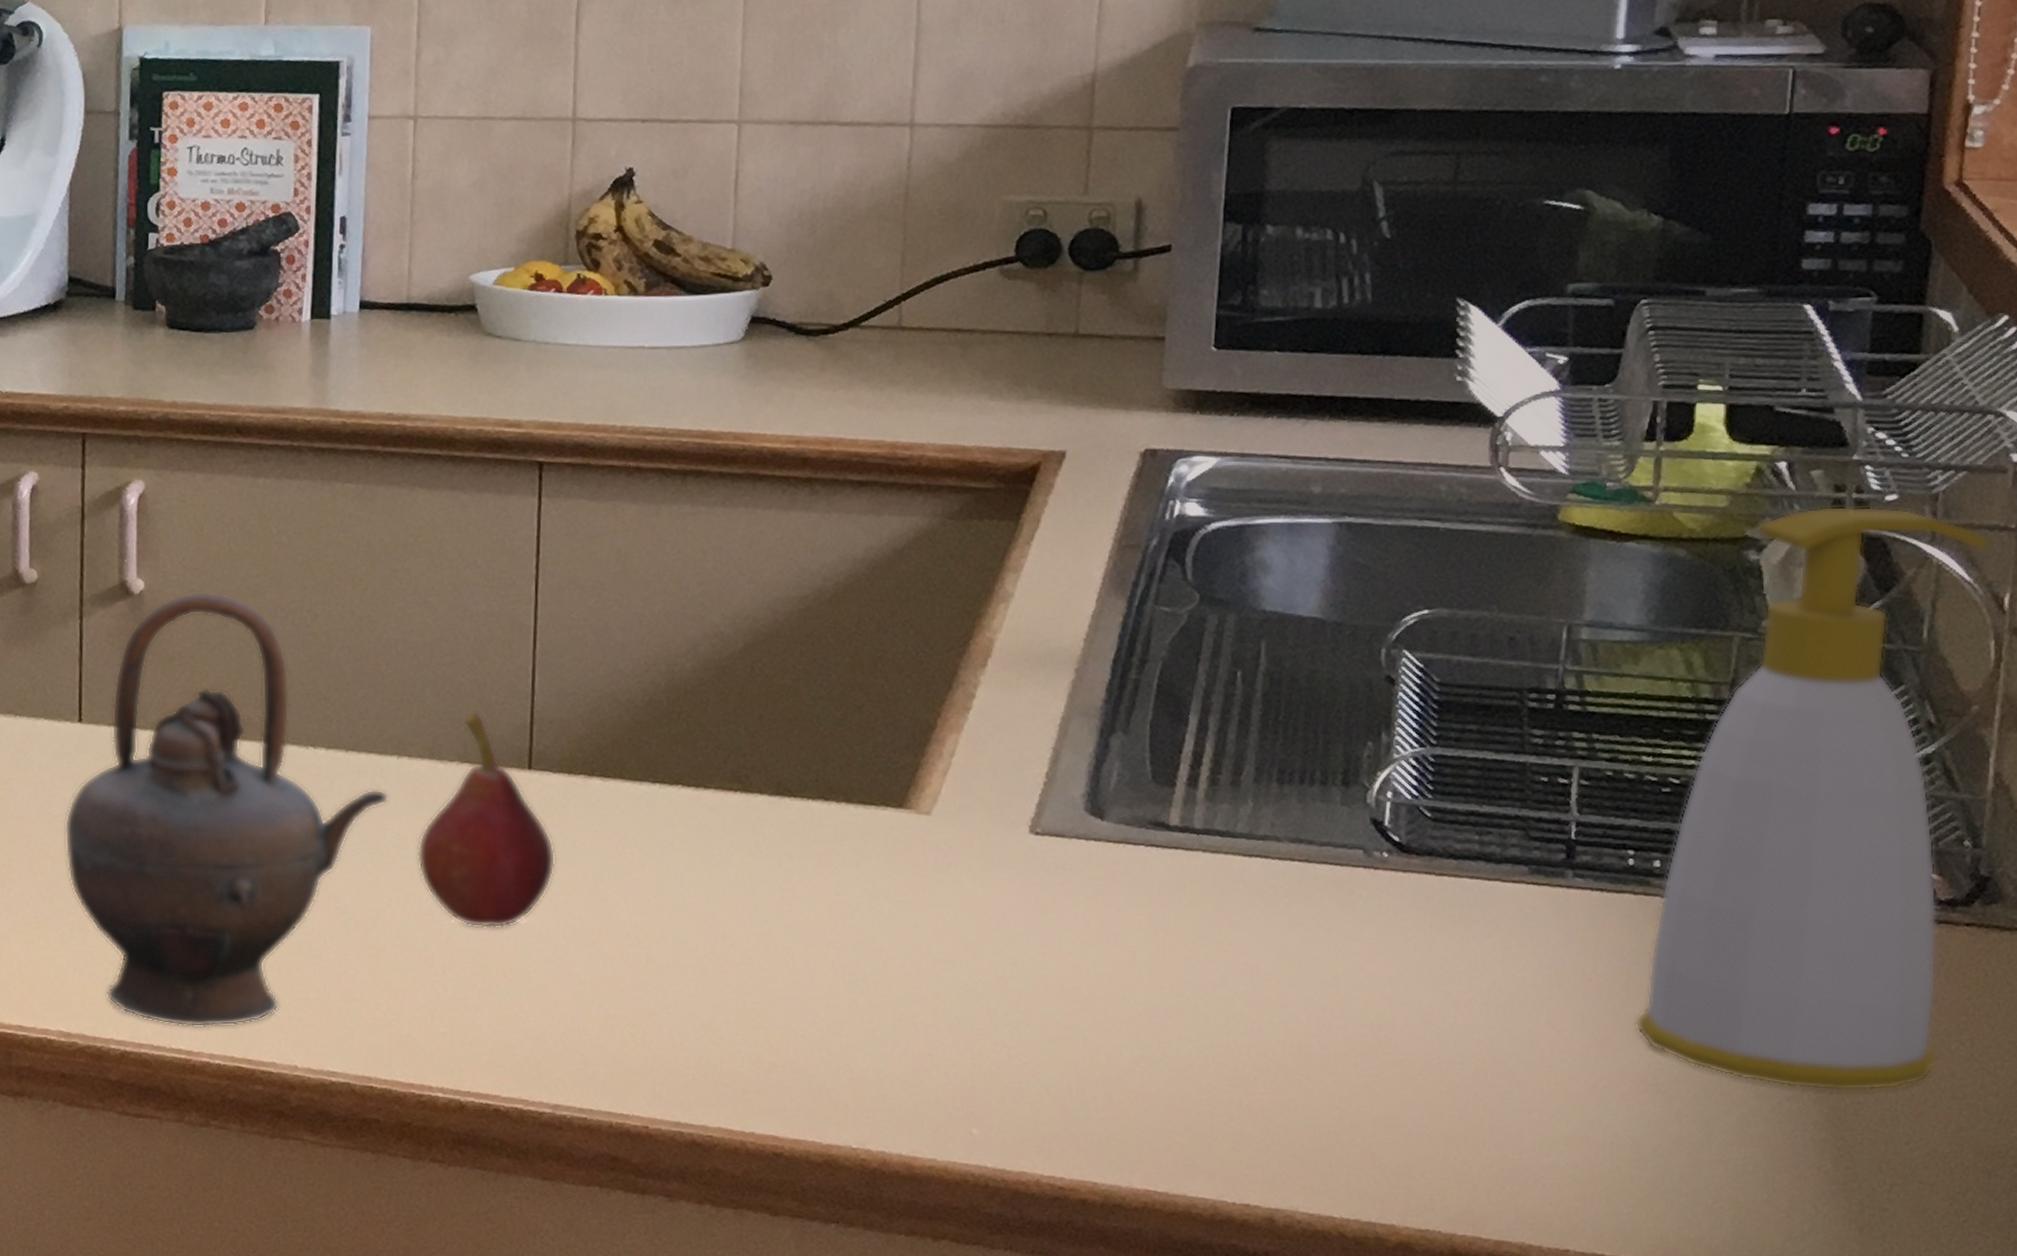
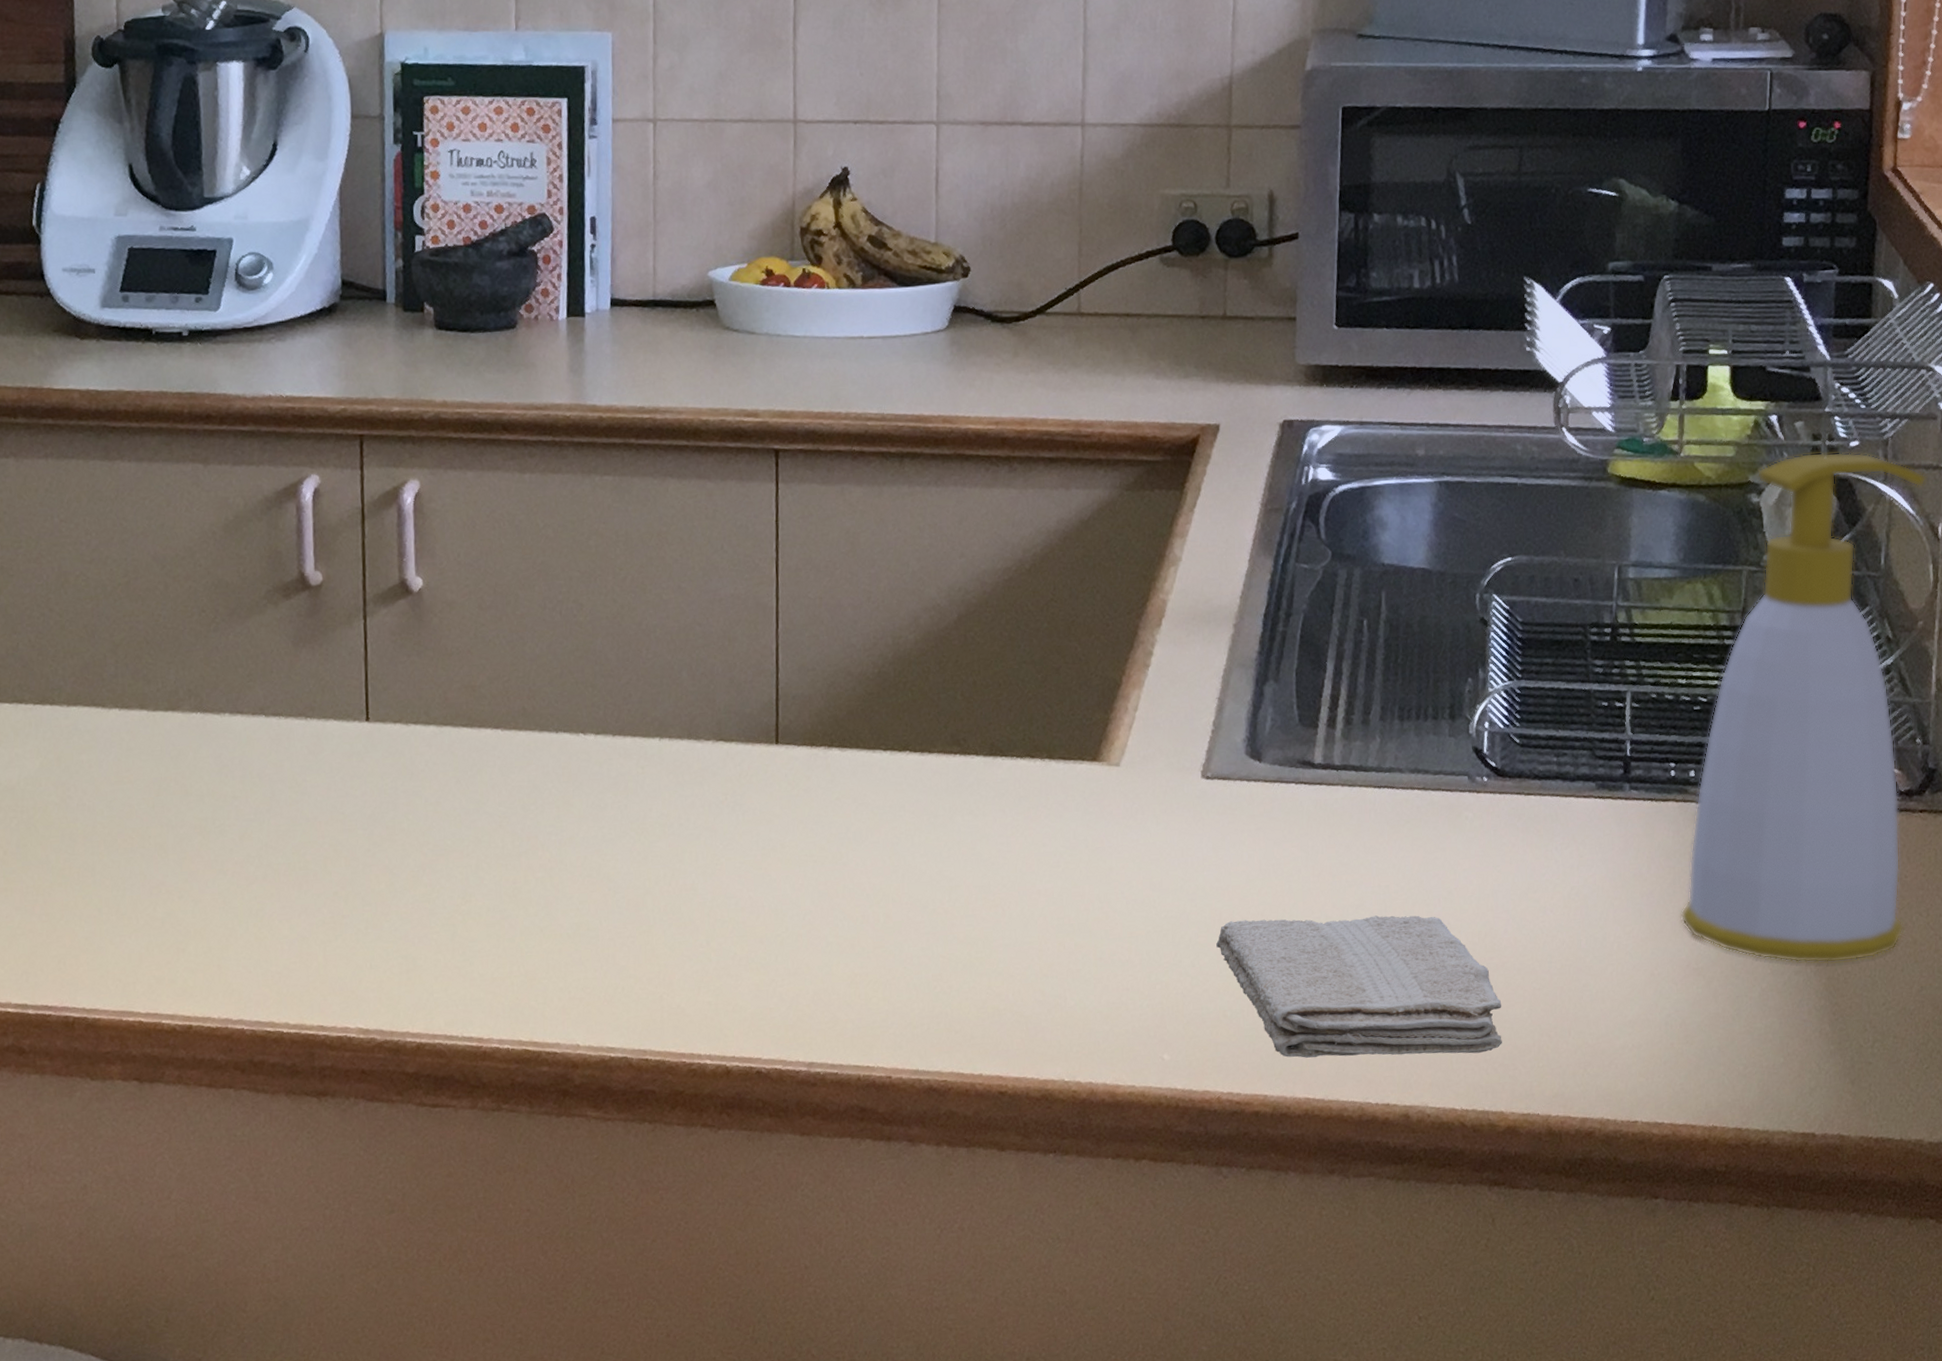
teapot: present [64,591,389,1028] -> none [356,586,654,1015]
fruit: present [416,711,556,928] -> none [679,690,803,899]
washcloth: none [1041,990,1397,1158] -> present [1216,915,1502,1058]

